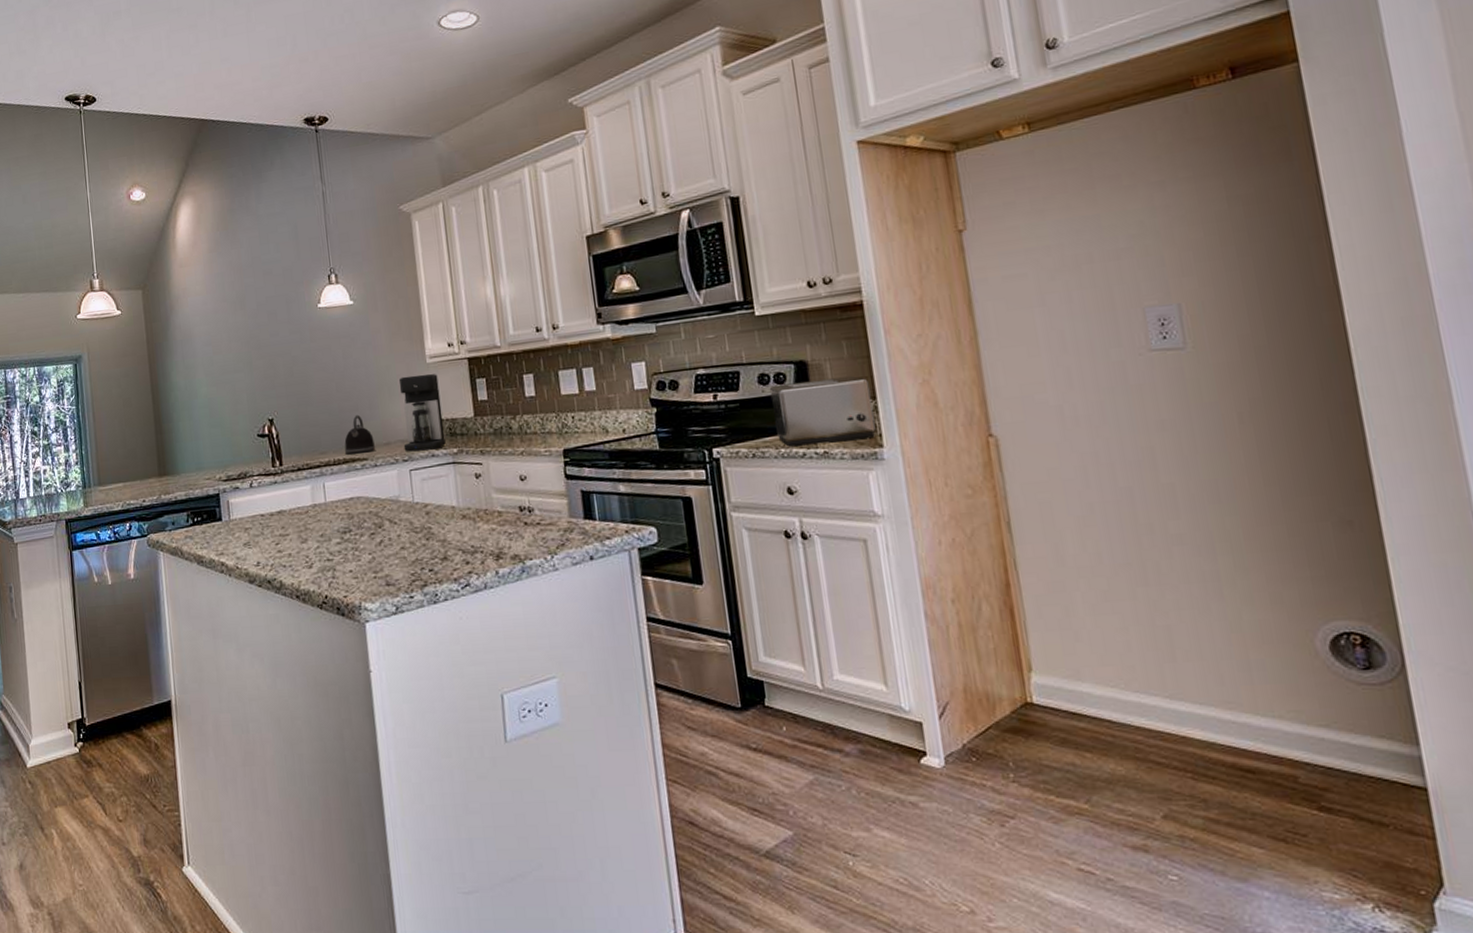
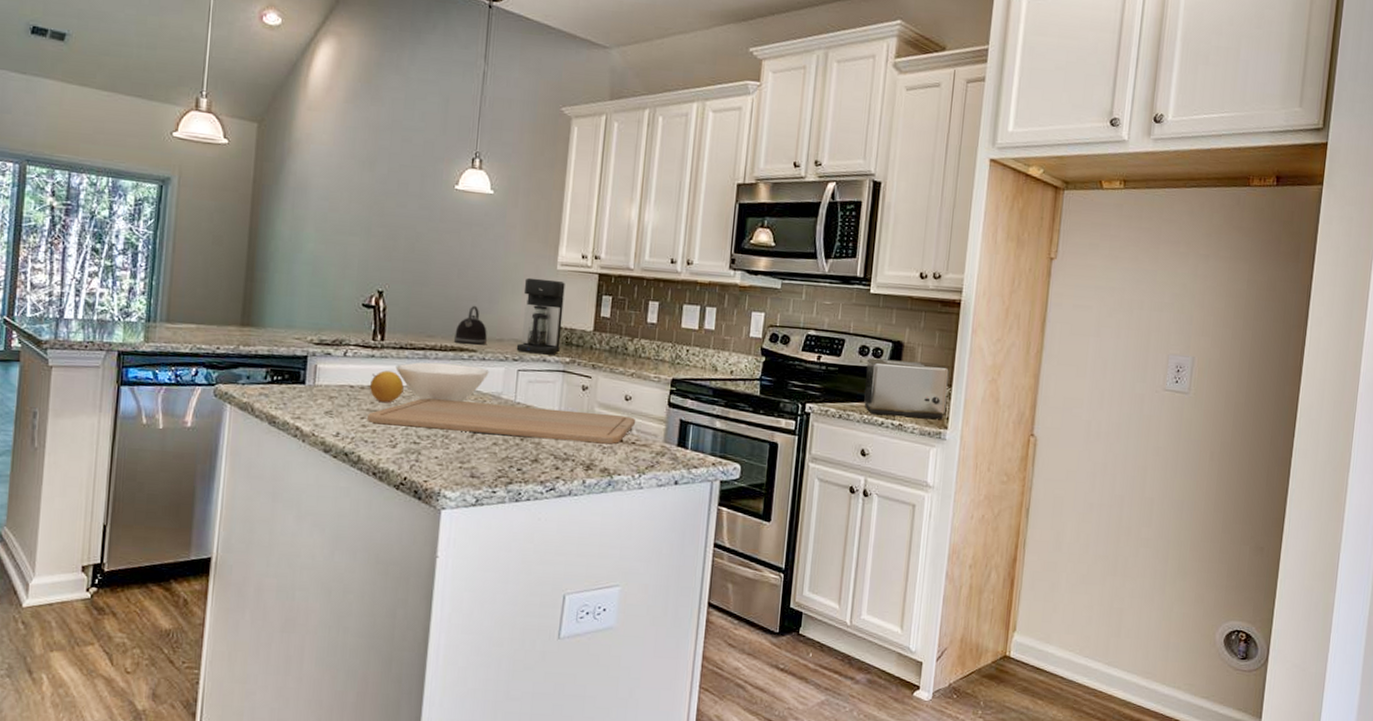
fruit: none [278,493,309,526] -> present [370,370,404,403]
chopping board: none [281,496,537,548] -> present [367,398,636,444]
bowl: none [297,474,384,516] -> present [395,362,489,403]

